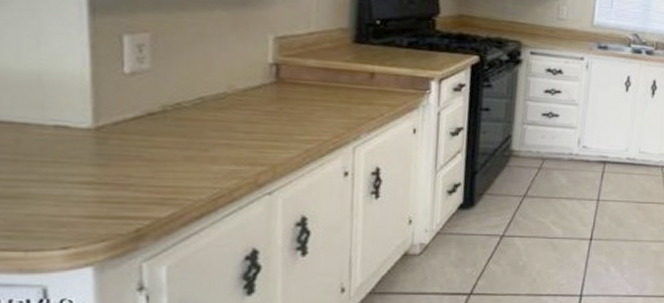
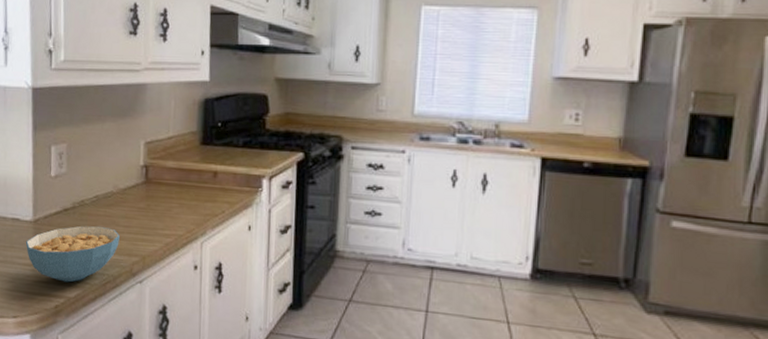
cereal bowl: none [80,132,238,201] -> present [25,225,120,283]

